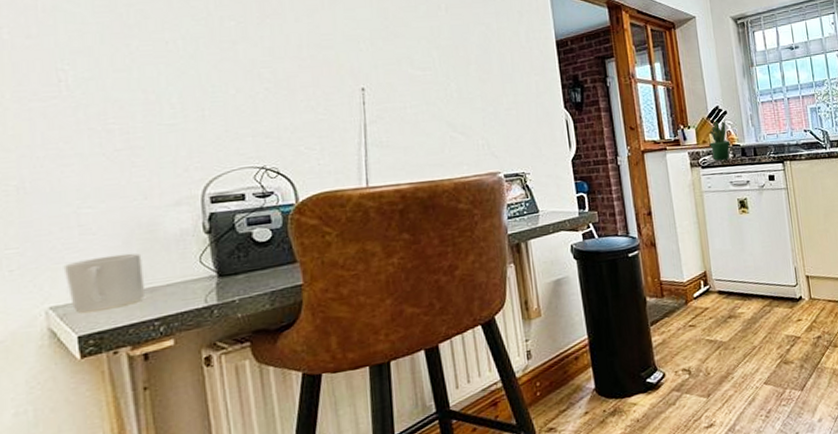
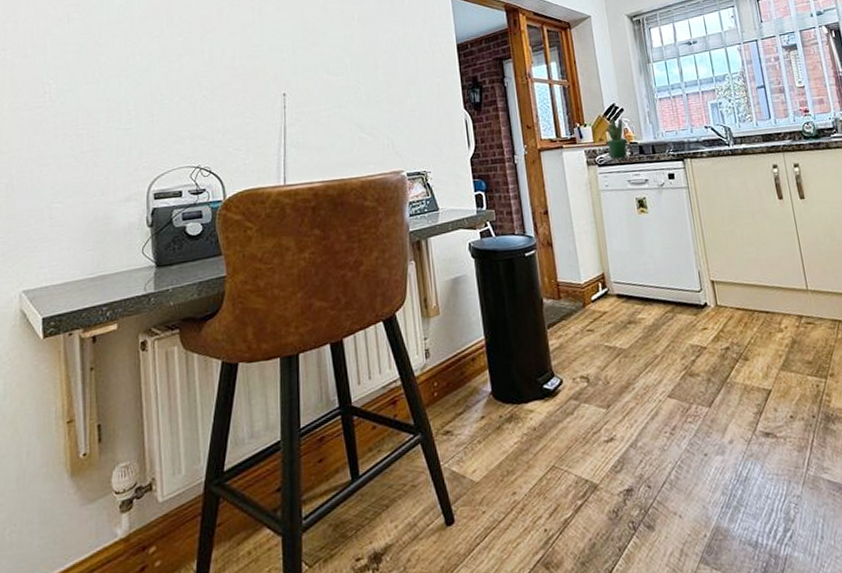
mug: present [63,252,146,313] -> none [36,243,98,297]

